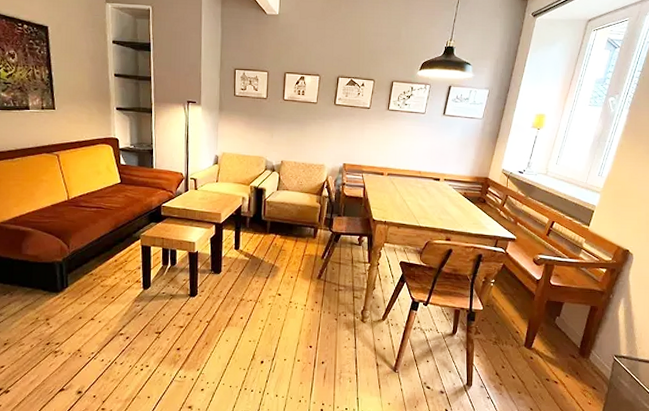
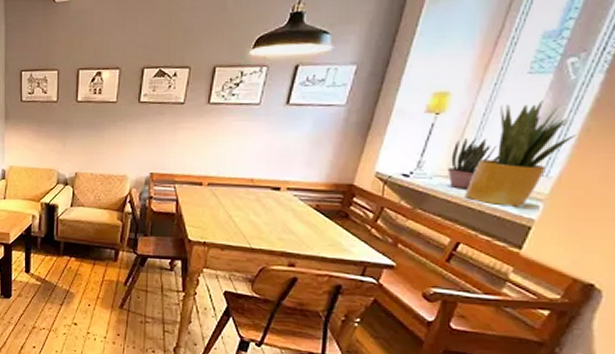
potted plant: none [545,148,575,183] -> present [447,138,499,189]
planter: none [556,124,616,196] -> present [465,100,576,206]

